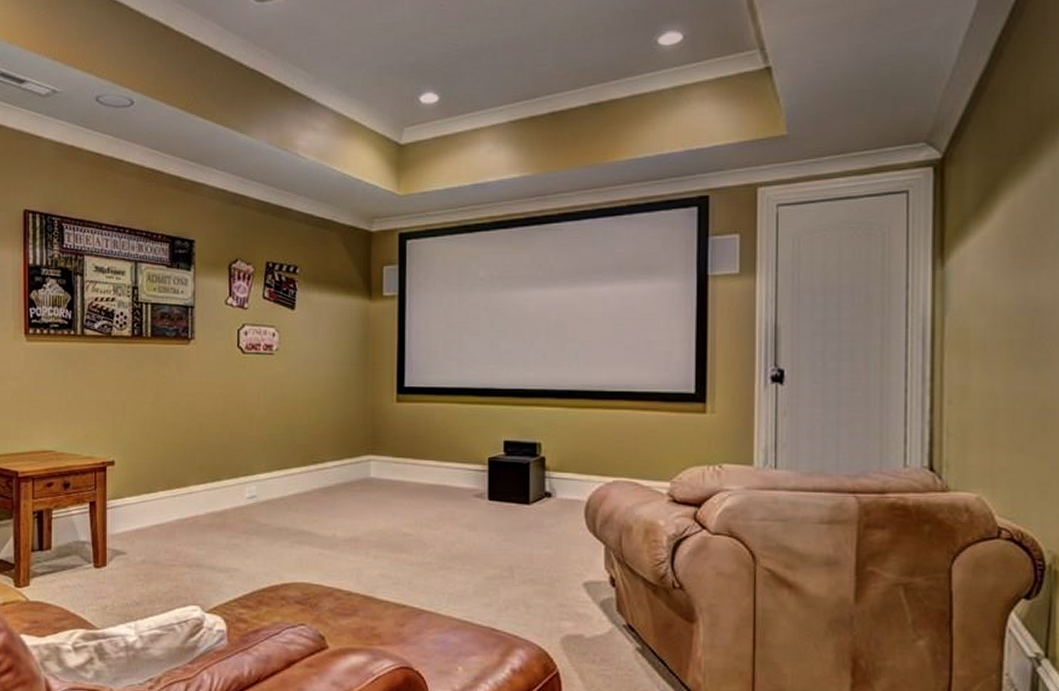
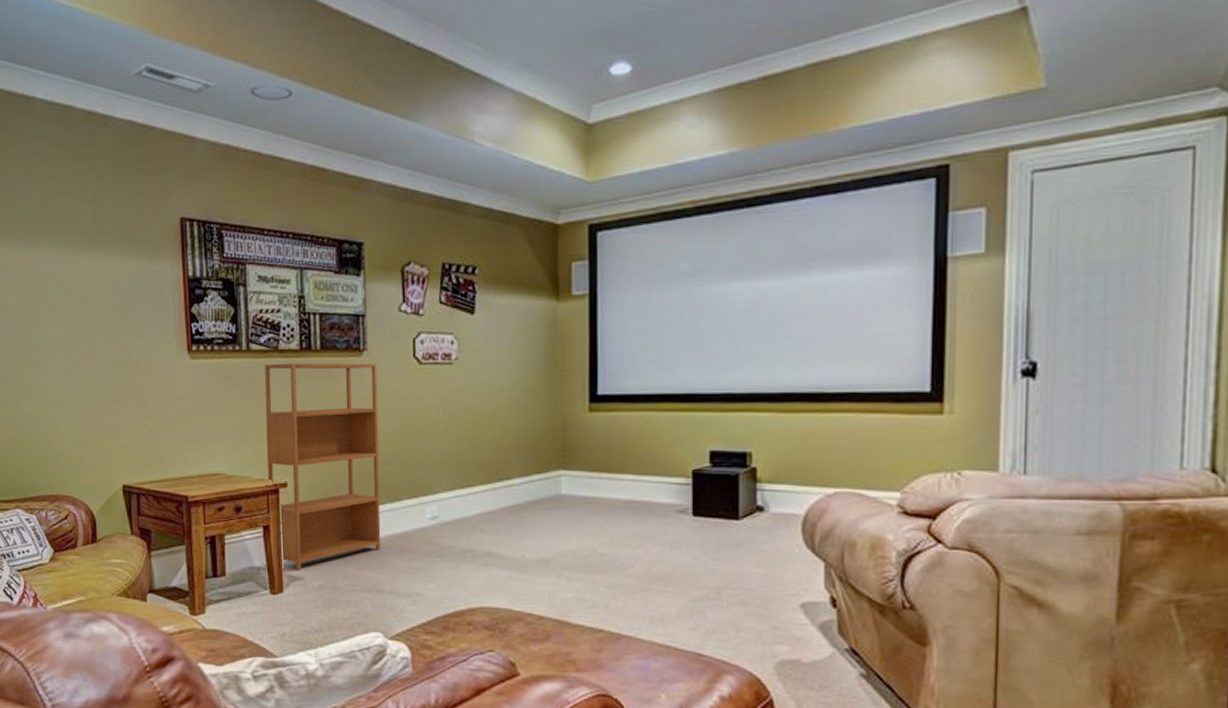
bookshelf: none [96,348,203,545] -> present [264,362,381,570]

